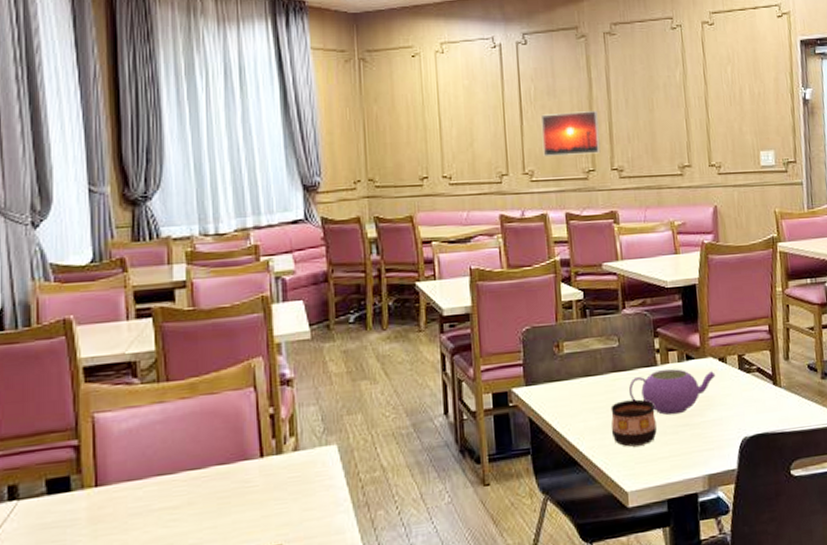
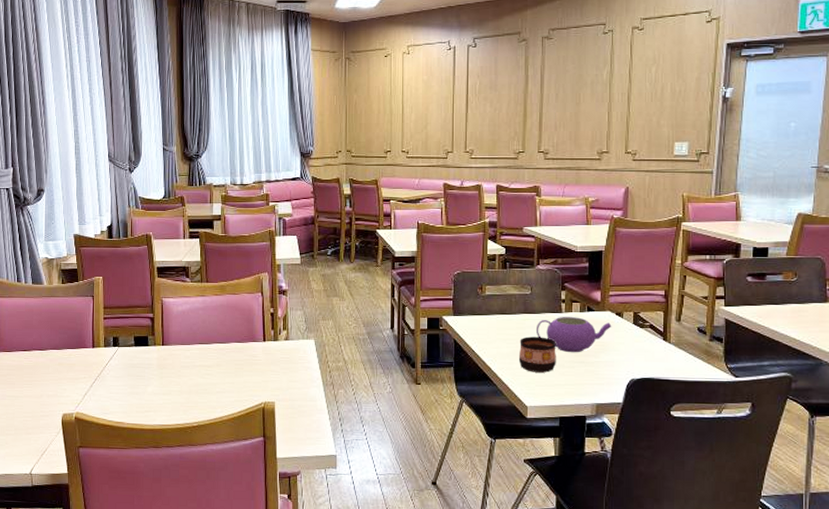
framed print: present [541,111,601,157] -> none [482,103,532,140]

